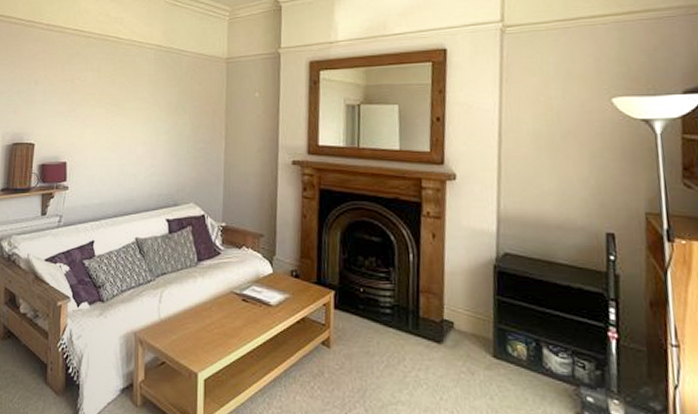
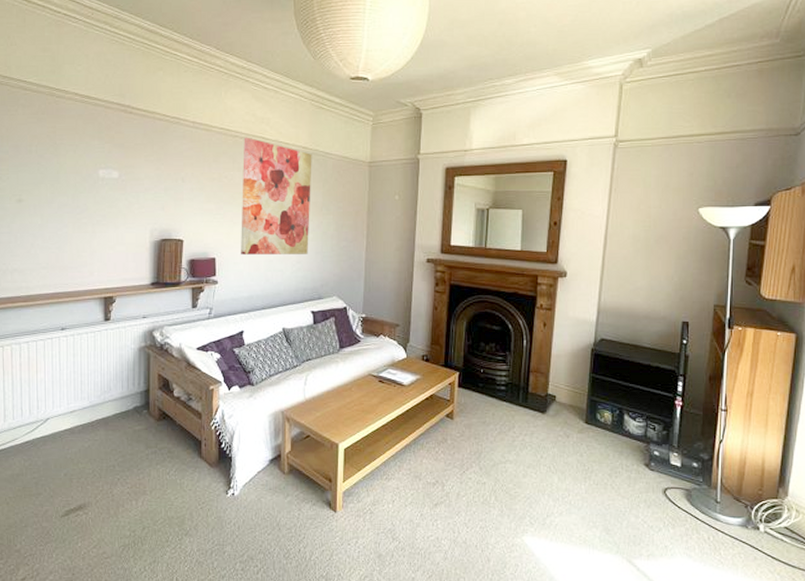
wall art: none [93,37,167,158] -> present [241,137,312,255]

